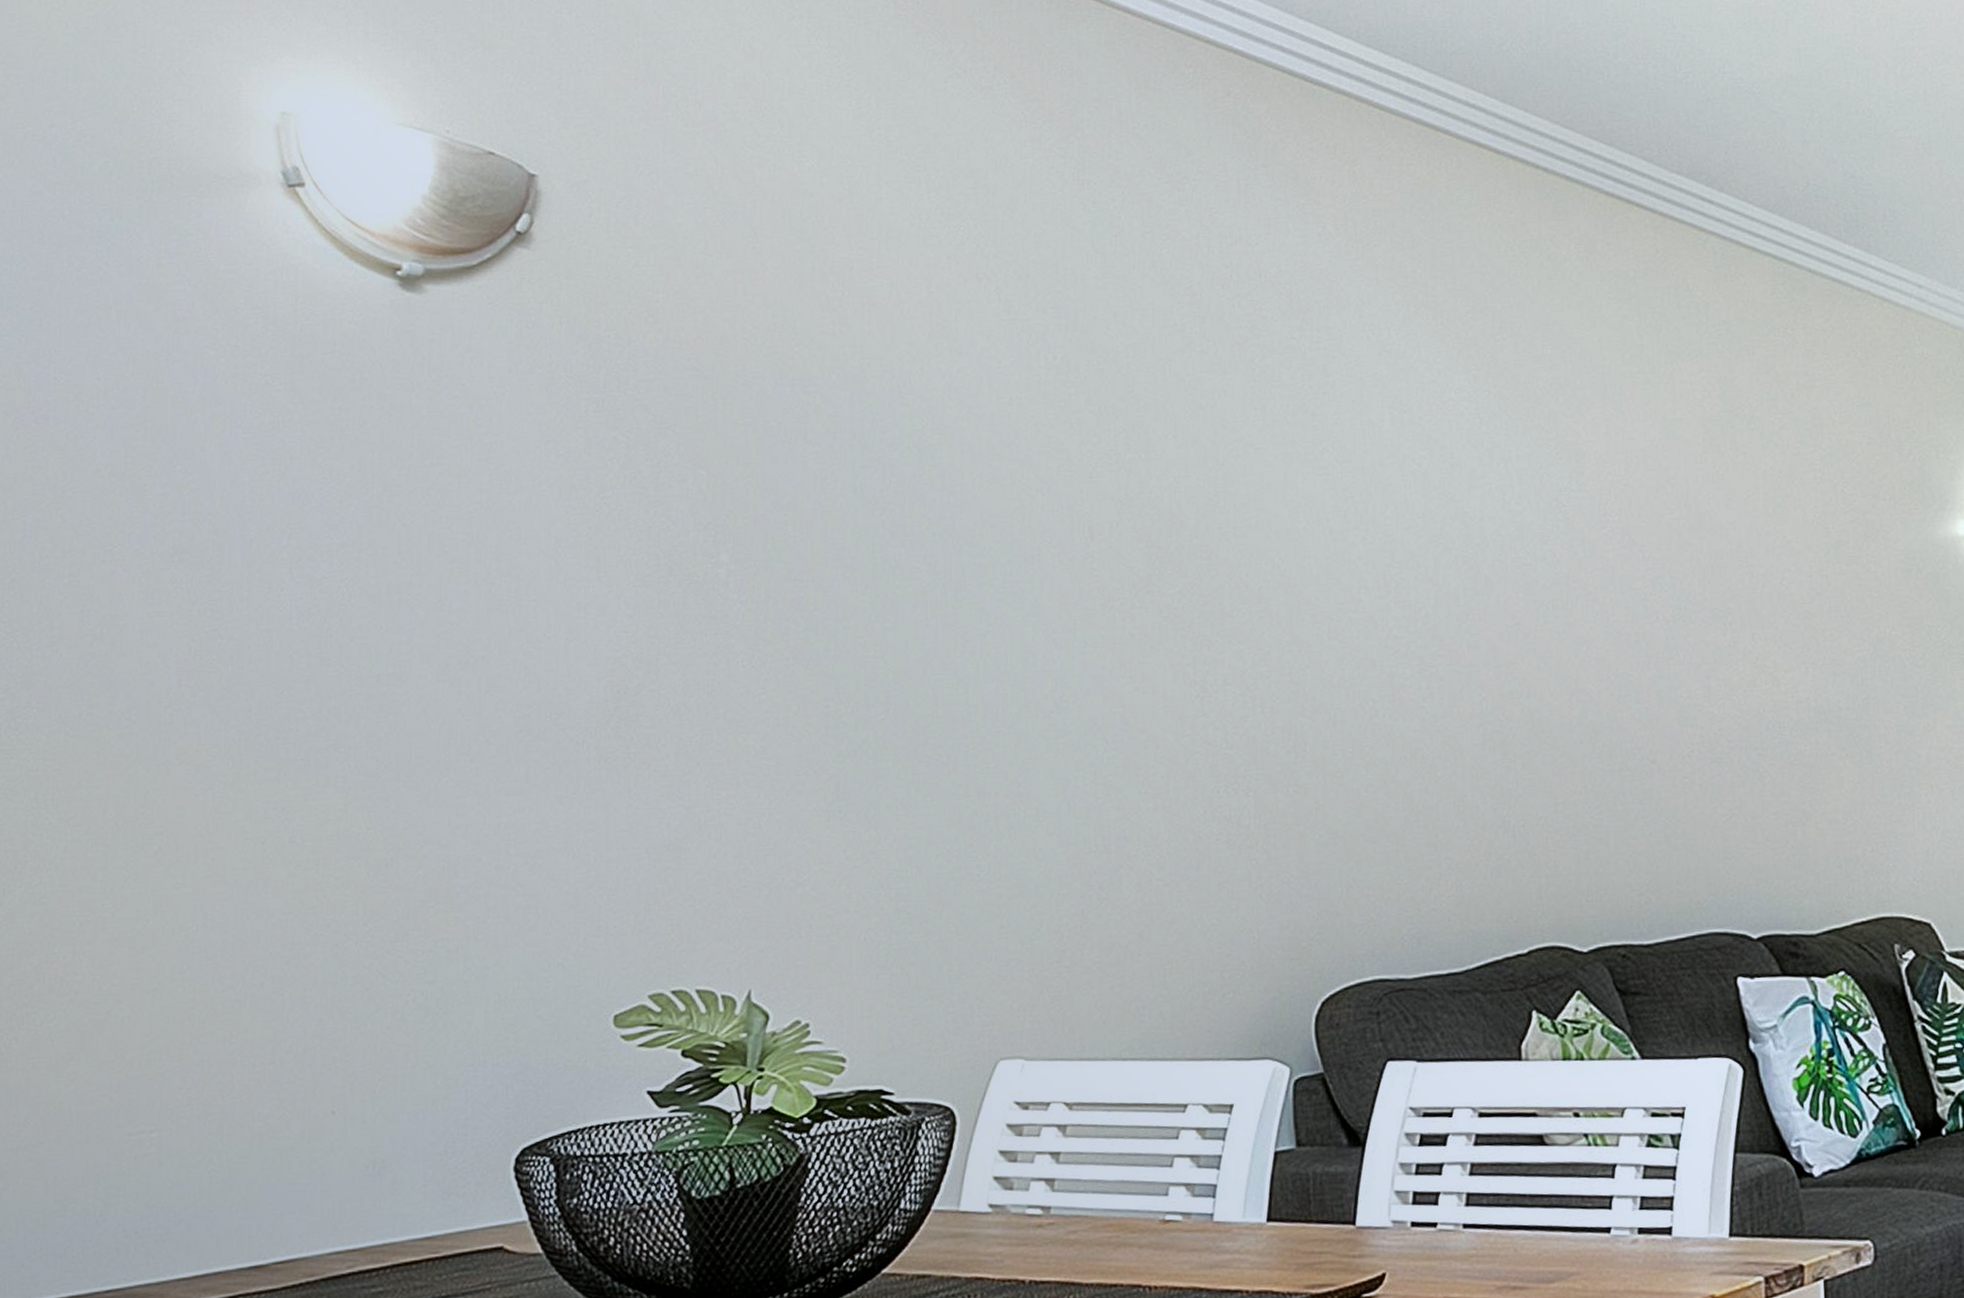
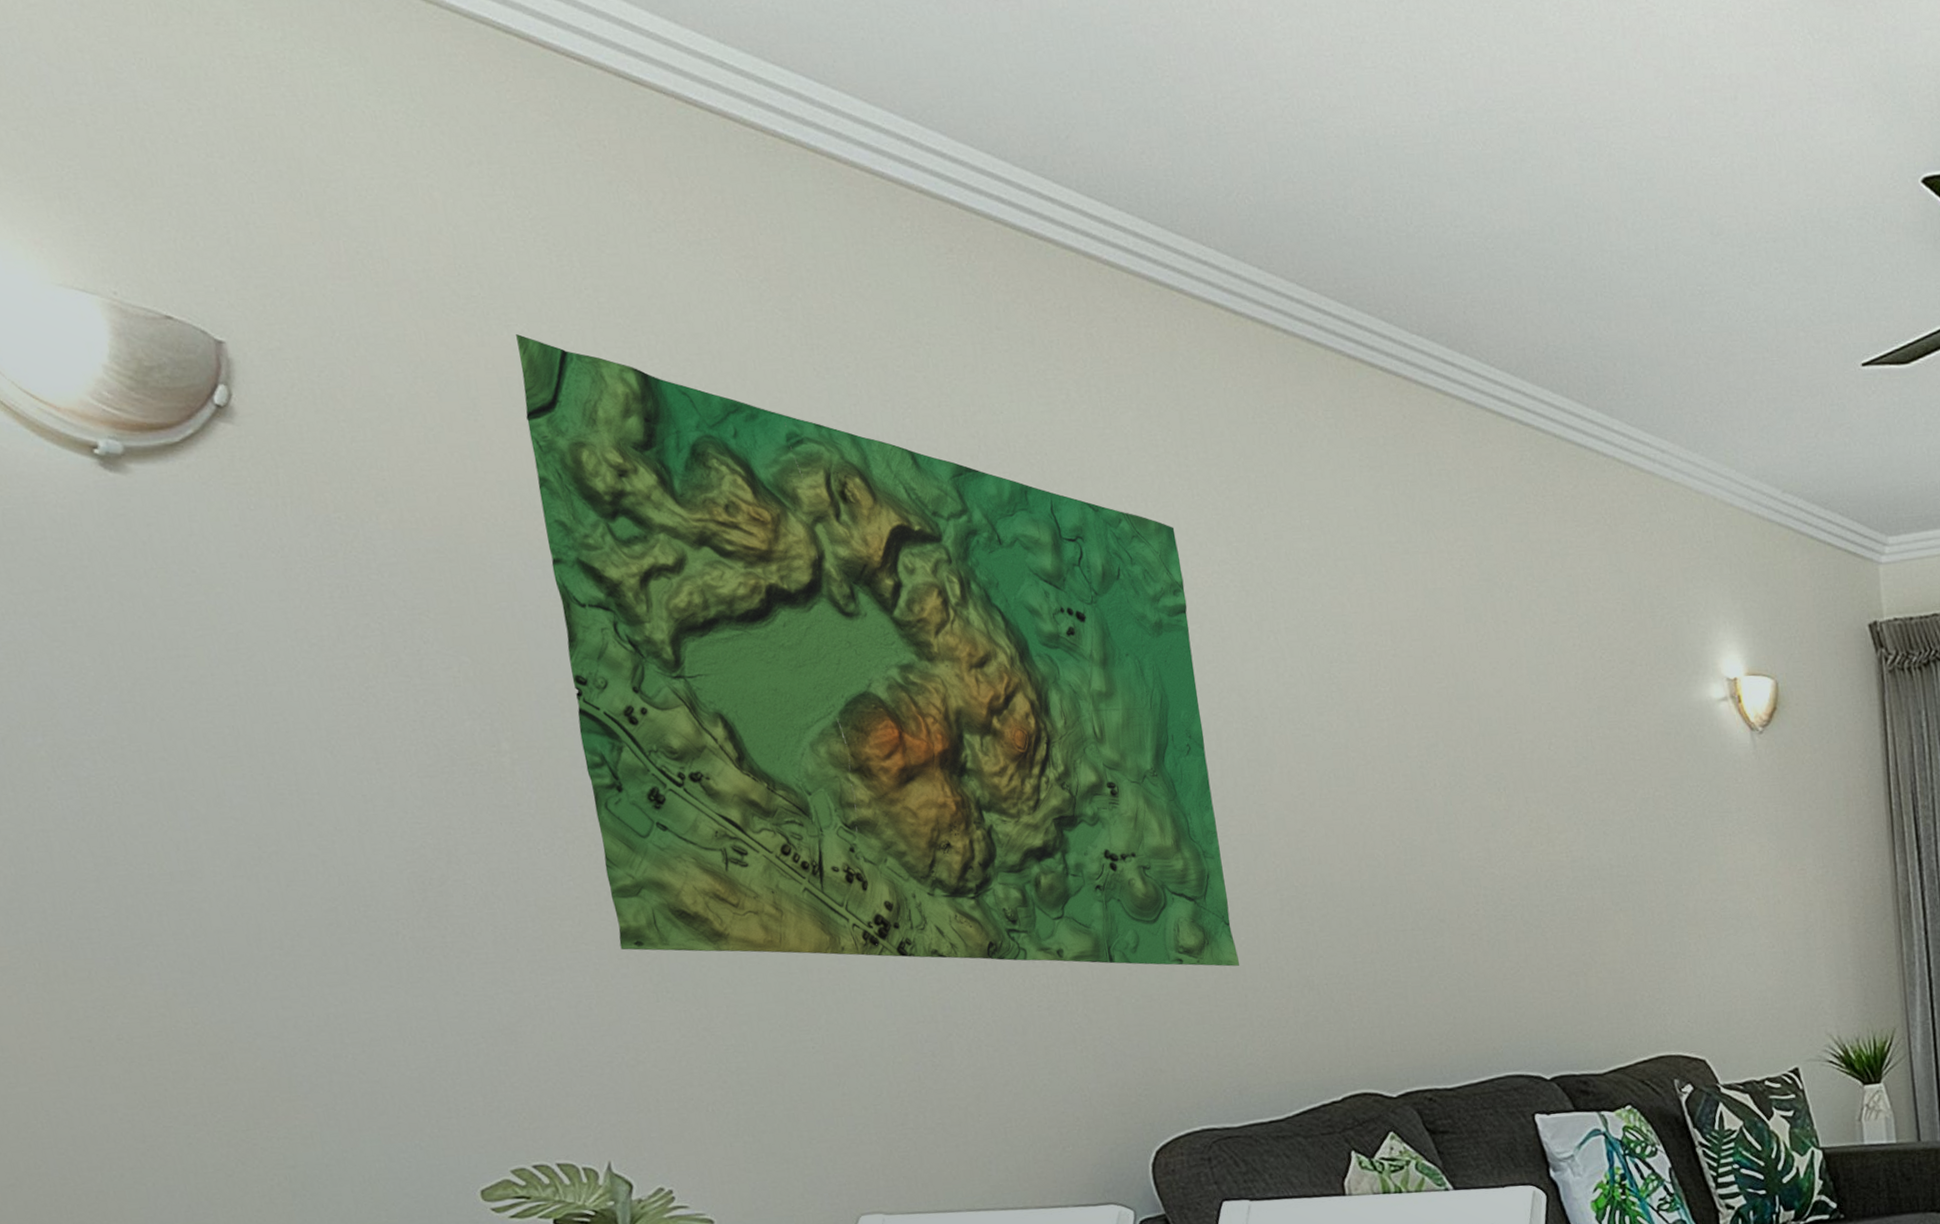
terrain map: none [798,169,1433,804] -> present [516,334,1239,967]

